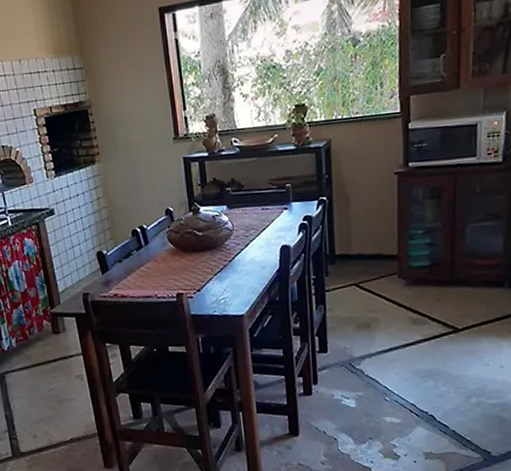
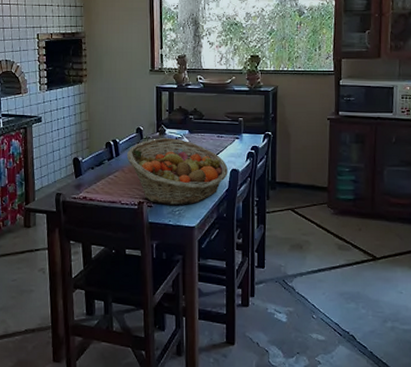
fruit basket: none [158,216,278,294] -> present [127,138,228,205]

